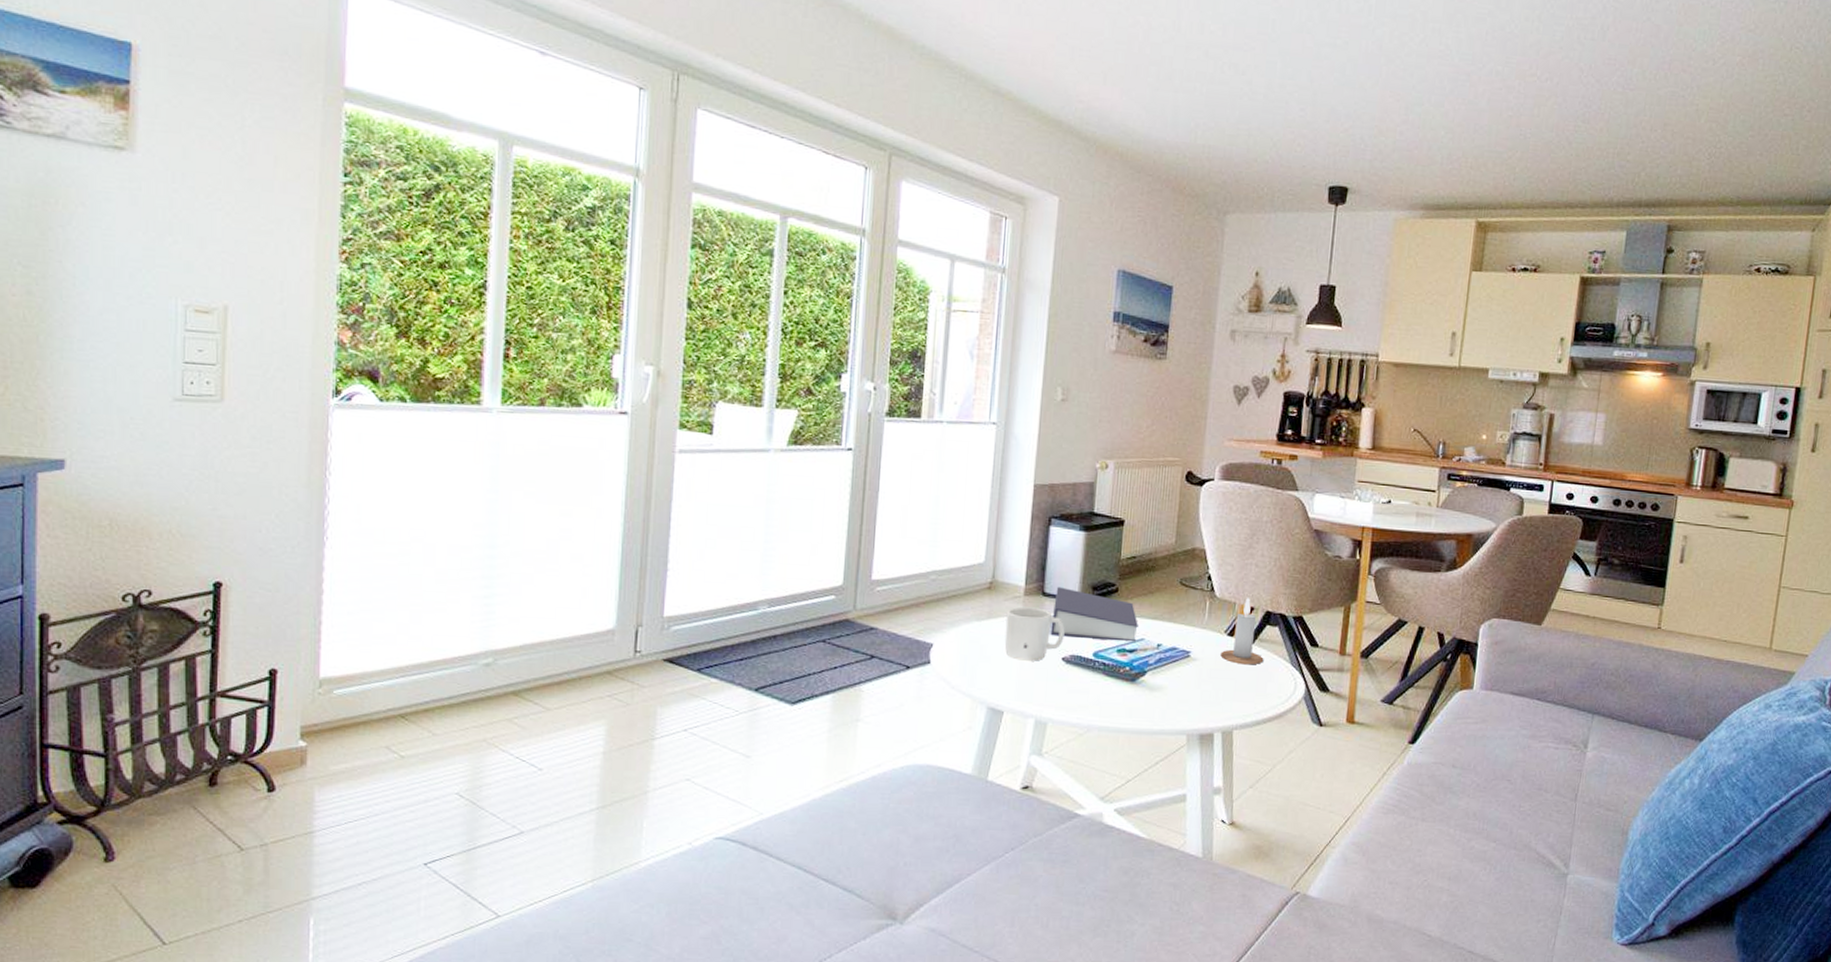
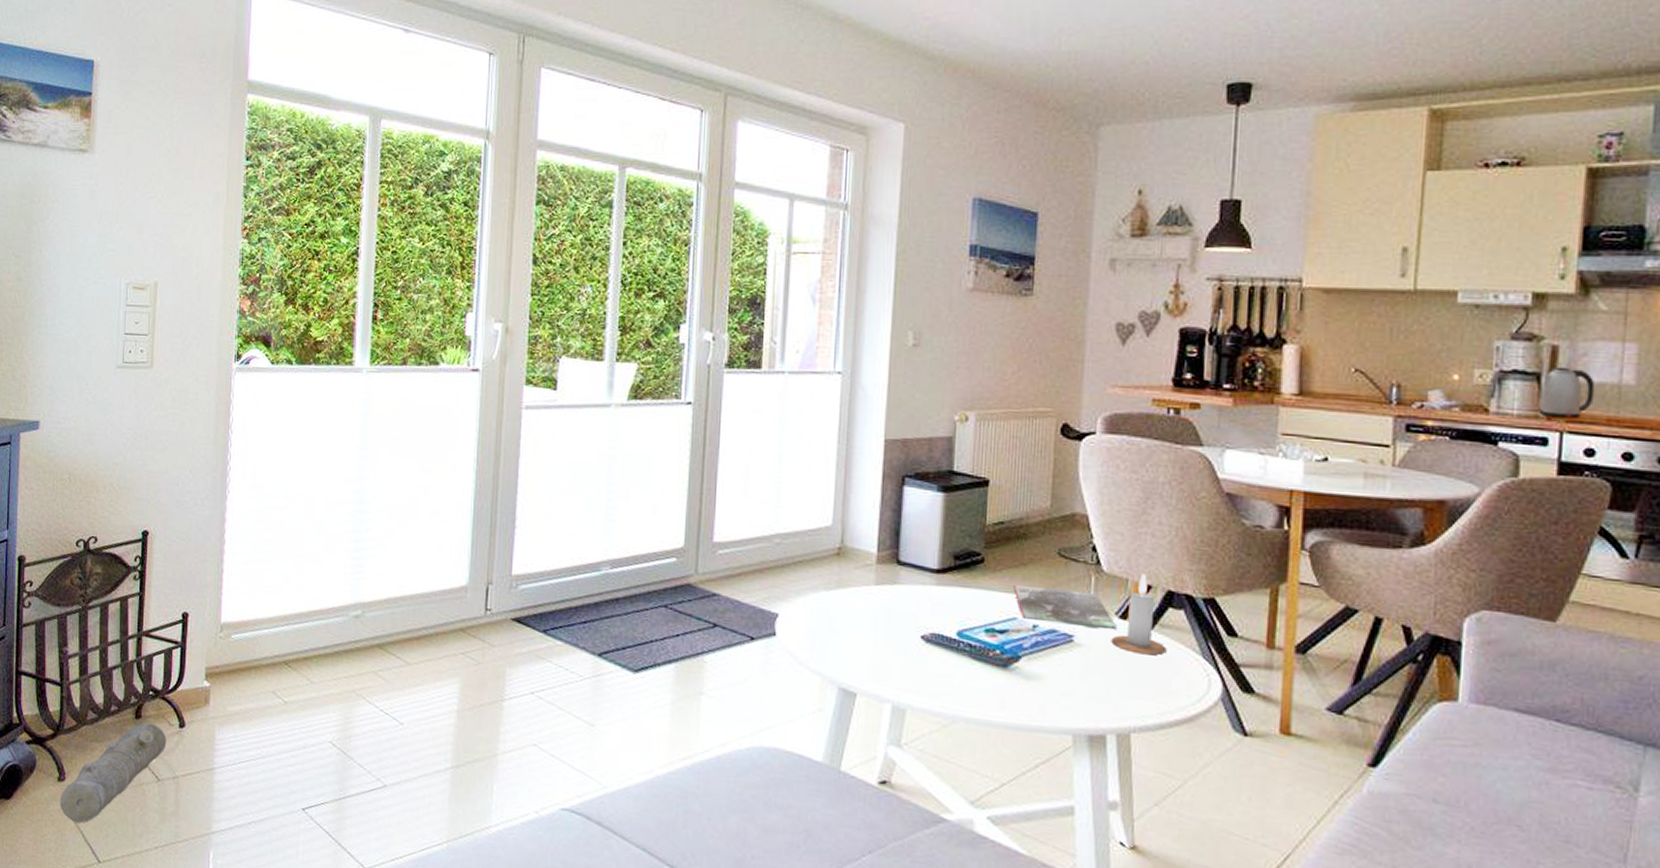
decorative log: none [107,789,252,904] -> present [59,722,167,823]
mug: present [1004,606,1065,661] -> none [855,575,924,639]
book: present [1050,586,1138,642] -> none [907,554,1009,622]
magazine: none [1142,610,1226,646] -> present [1013,584,1117,631]
kettle: none [1539,430,1577,471] -> present [1540,366,1595,419]

